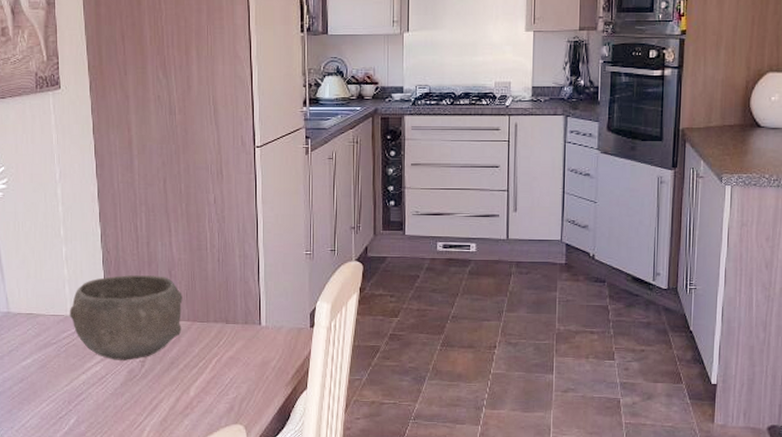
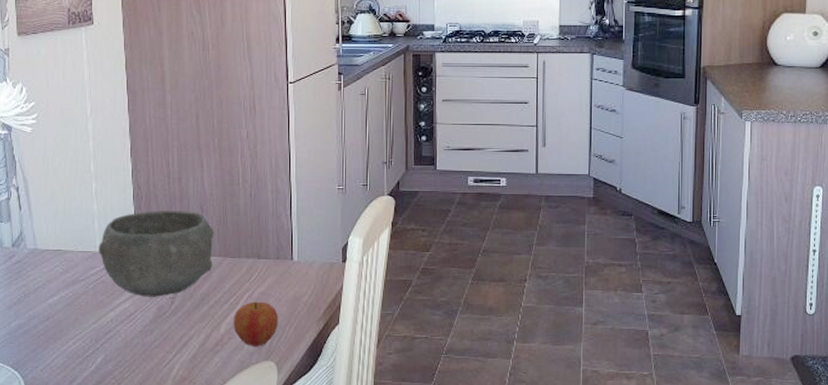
apple: none [202,366,248,410] -> present [233,301,279,347]

